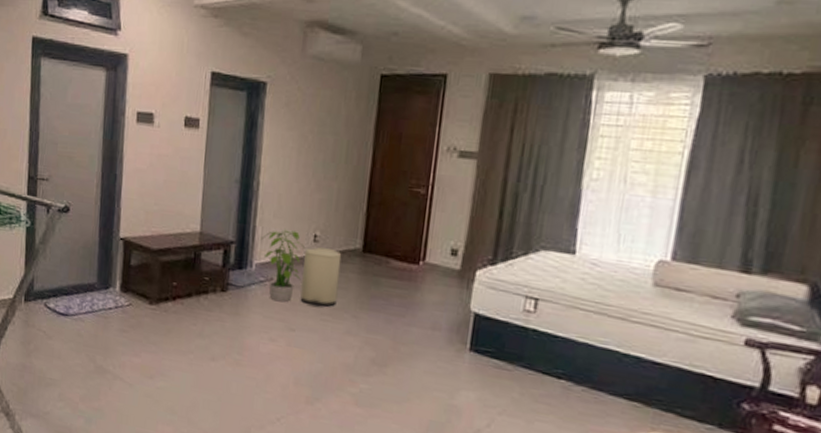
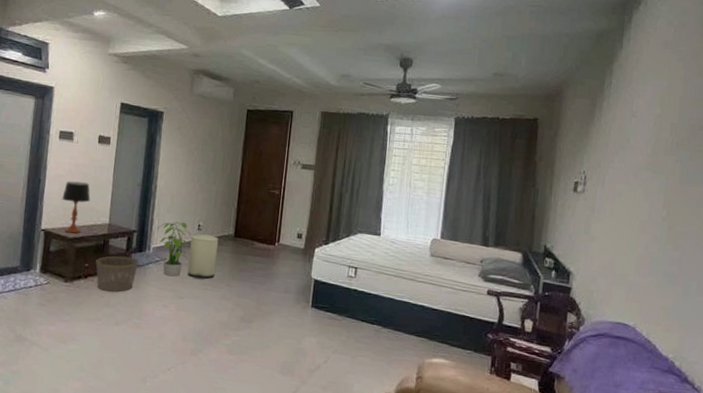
table lamp: none [143,177,177,244] -> present [62,181,90,234]
basket: none [185,273,238,320] -> present [95,256,139,292]

